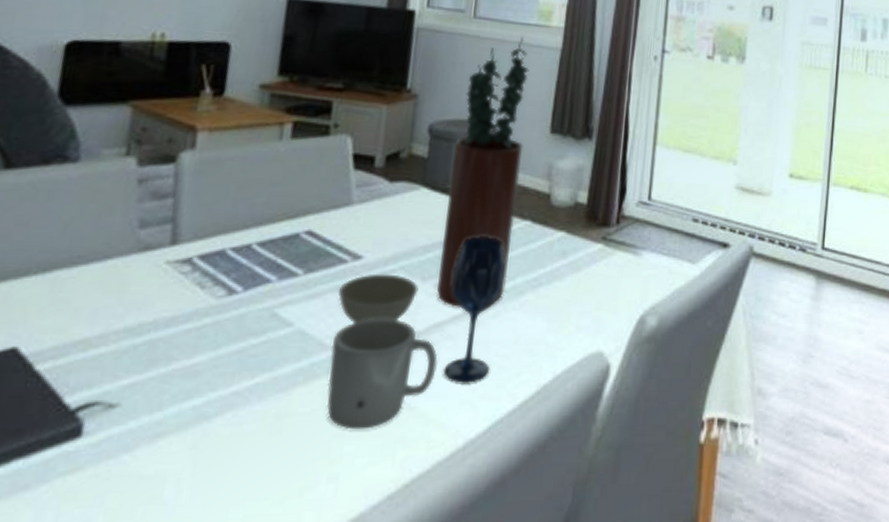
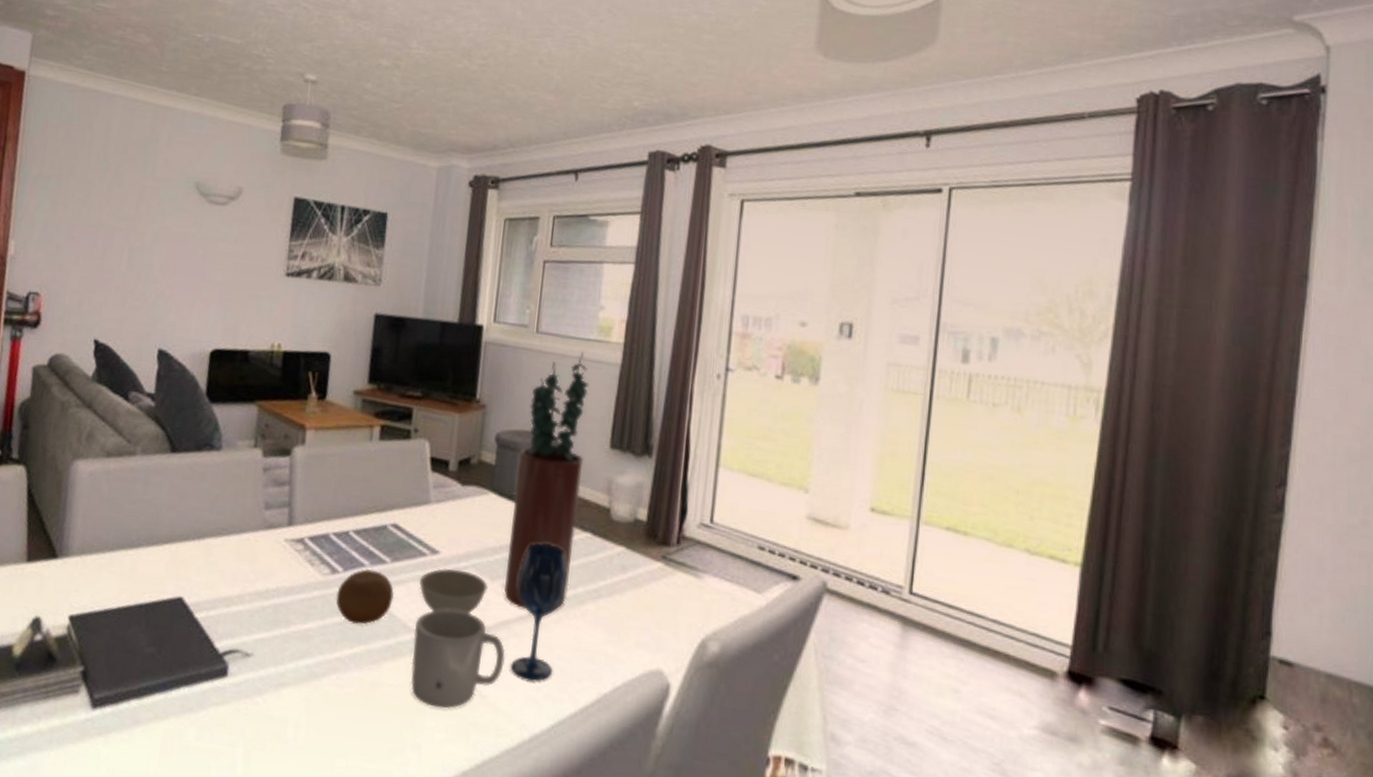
fruit: none [233,285,308,349] -> present [335,569,394,624]

